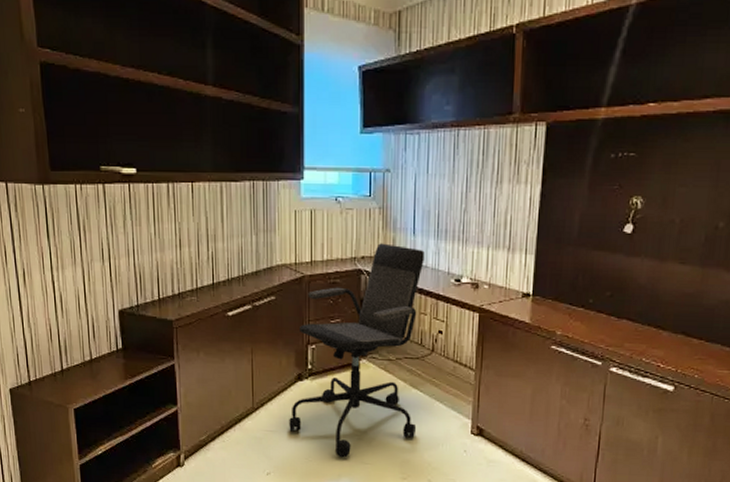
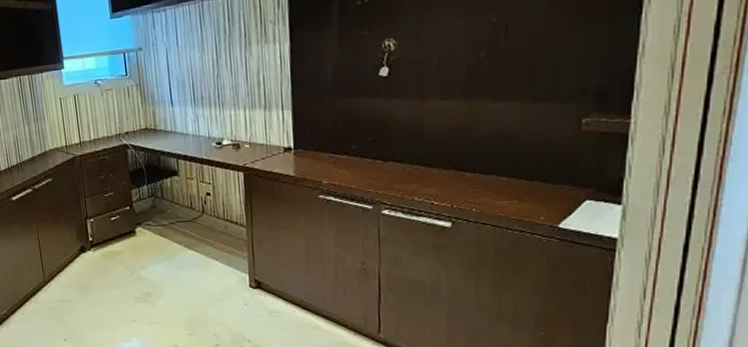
office chair: present [289,243,425,458] -> none [77,117,197,320]

